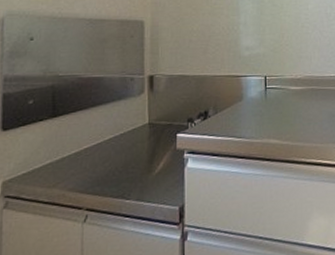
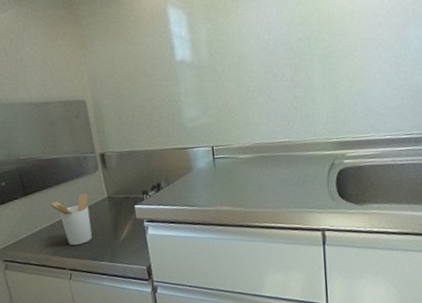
utensil holder: none [79,118,127,178] -> present [48,193,92,245]

